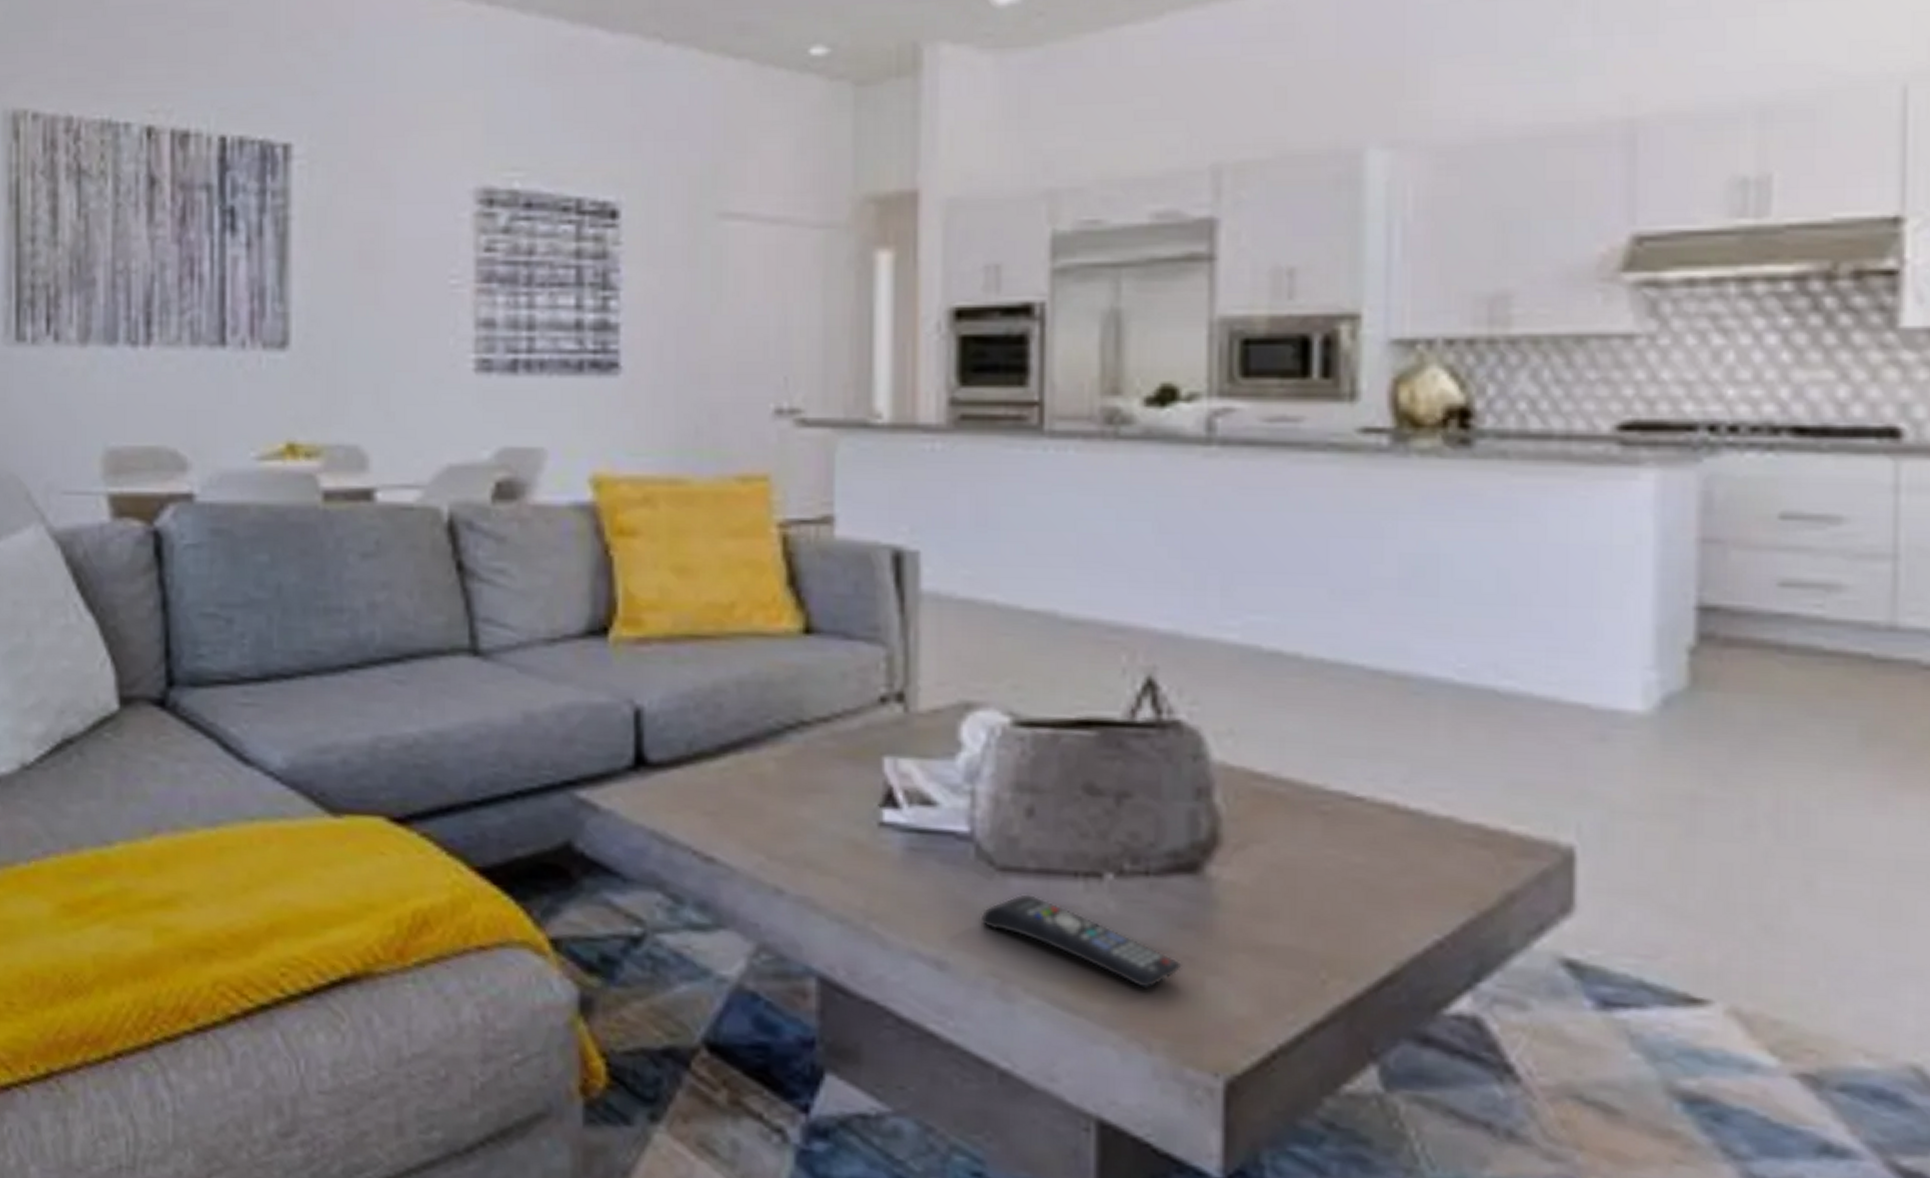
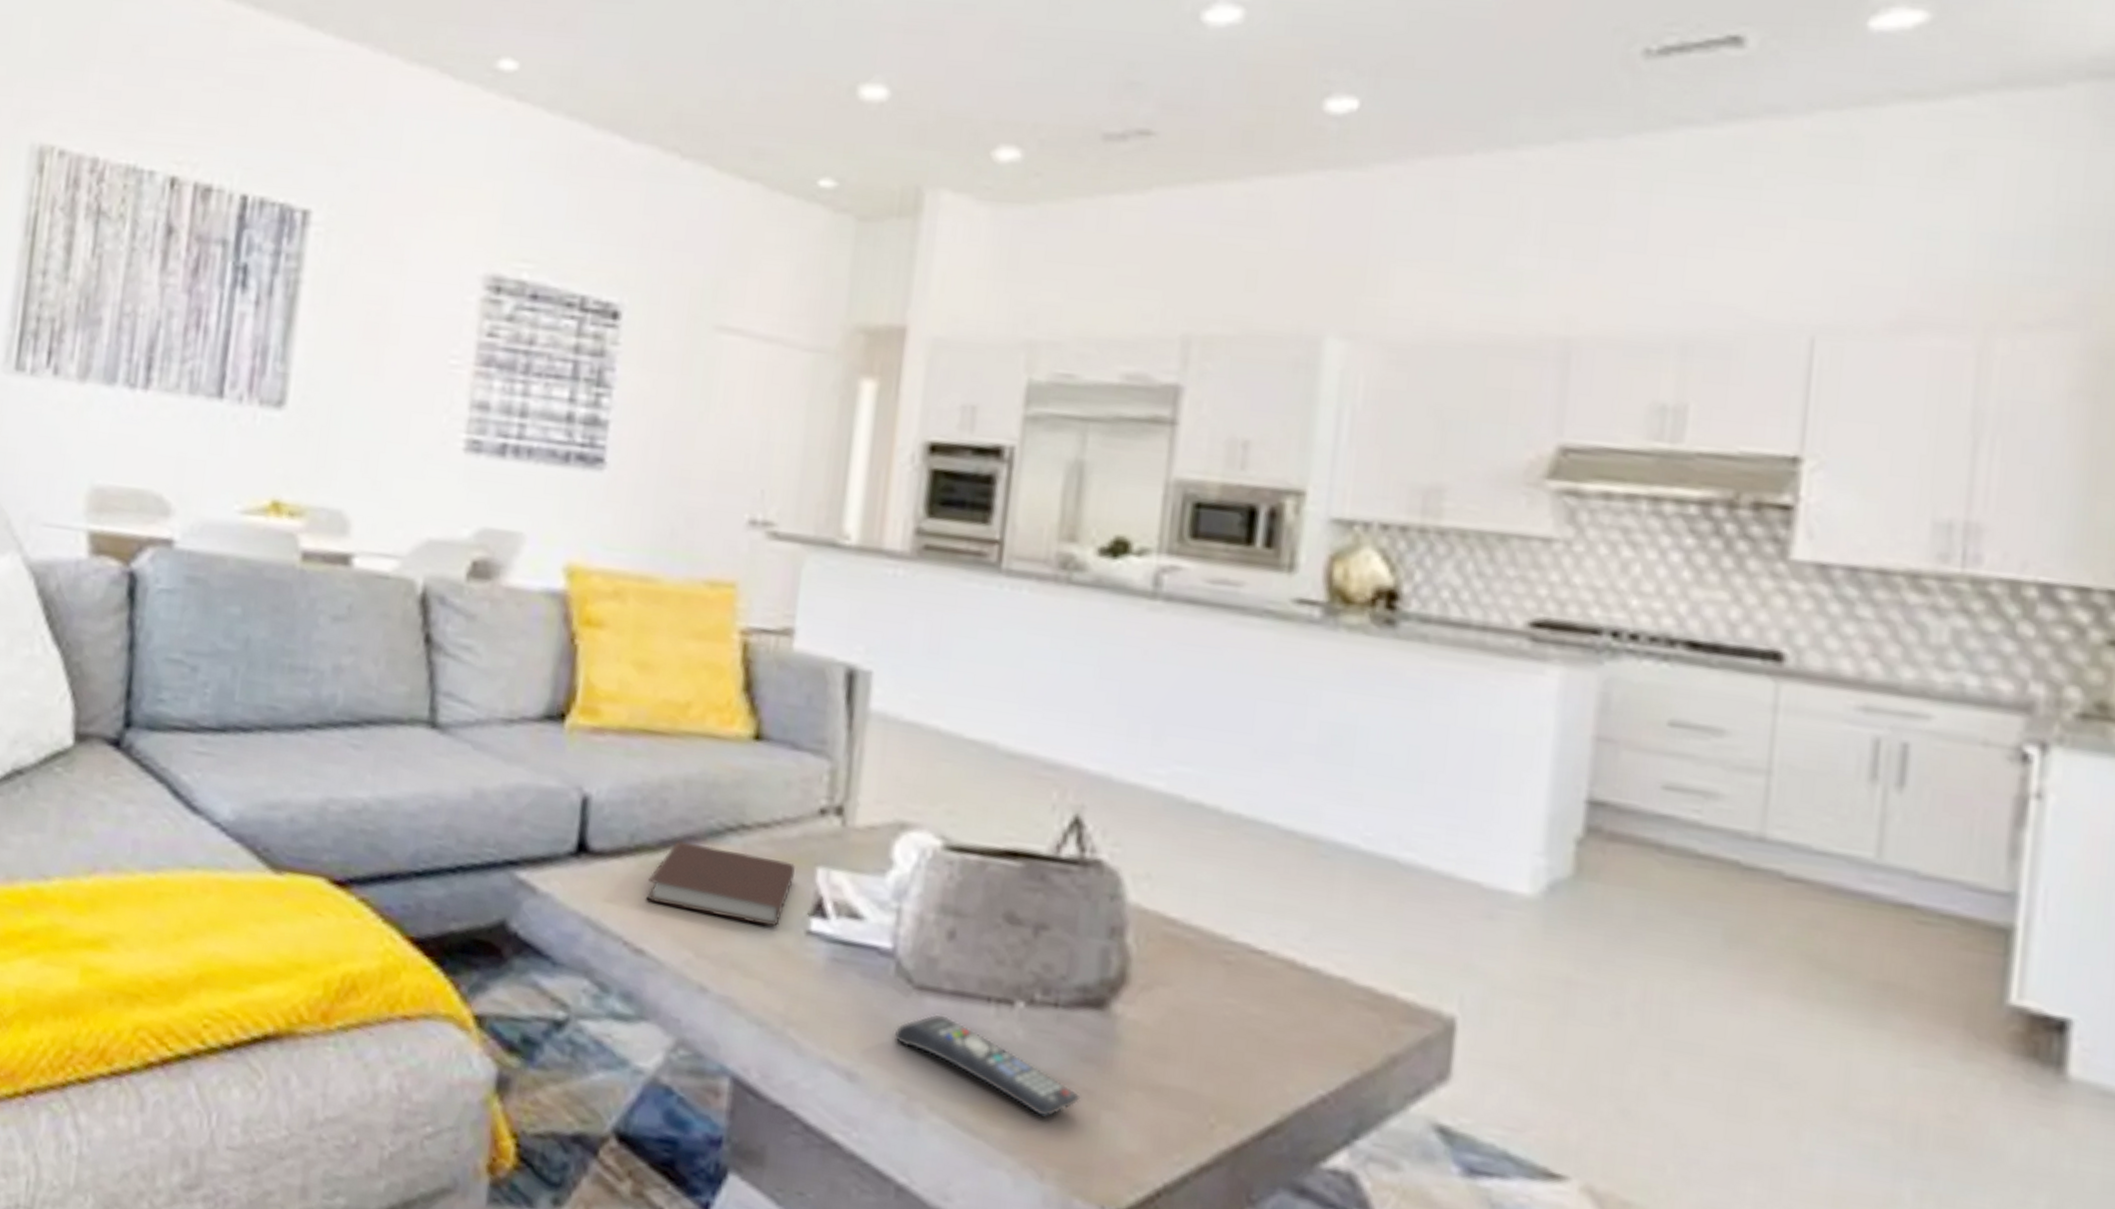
notebook: none [711,744,860,822] -> present [646,841,795,927]

